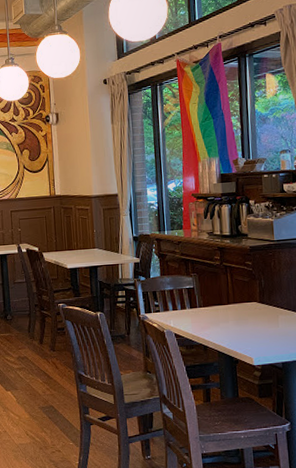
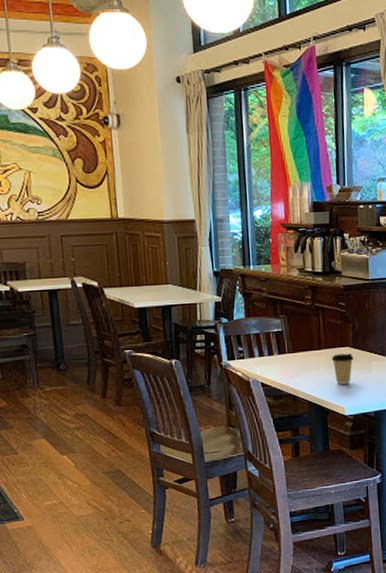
coffee cup: none [239,308,261,337] -> present [331,353,354,385]

